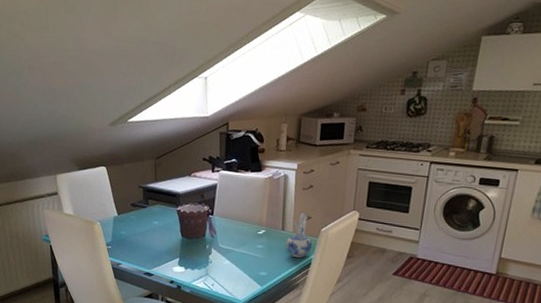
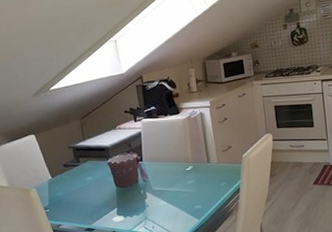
ceramic pitcher: present [285,212,313,258] -> none [213,143,238,186]

